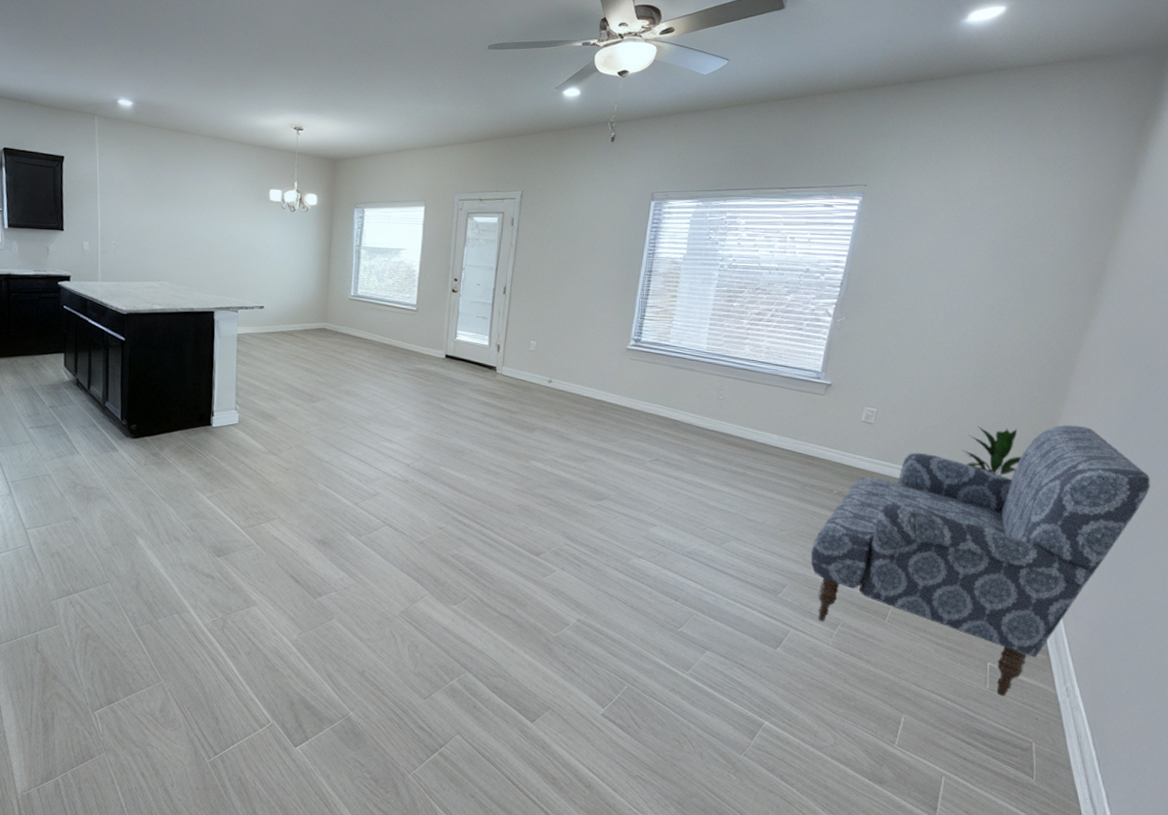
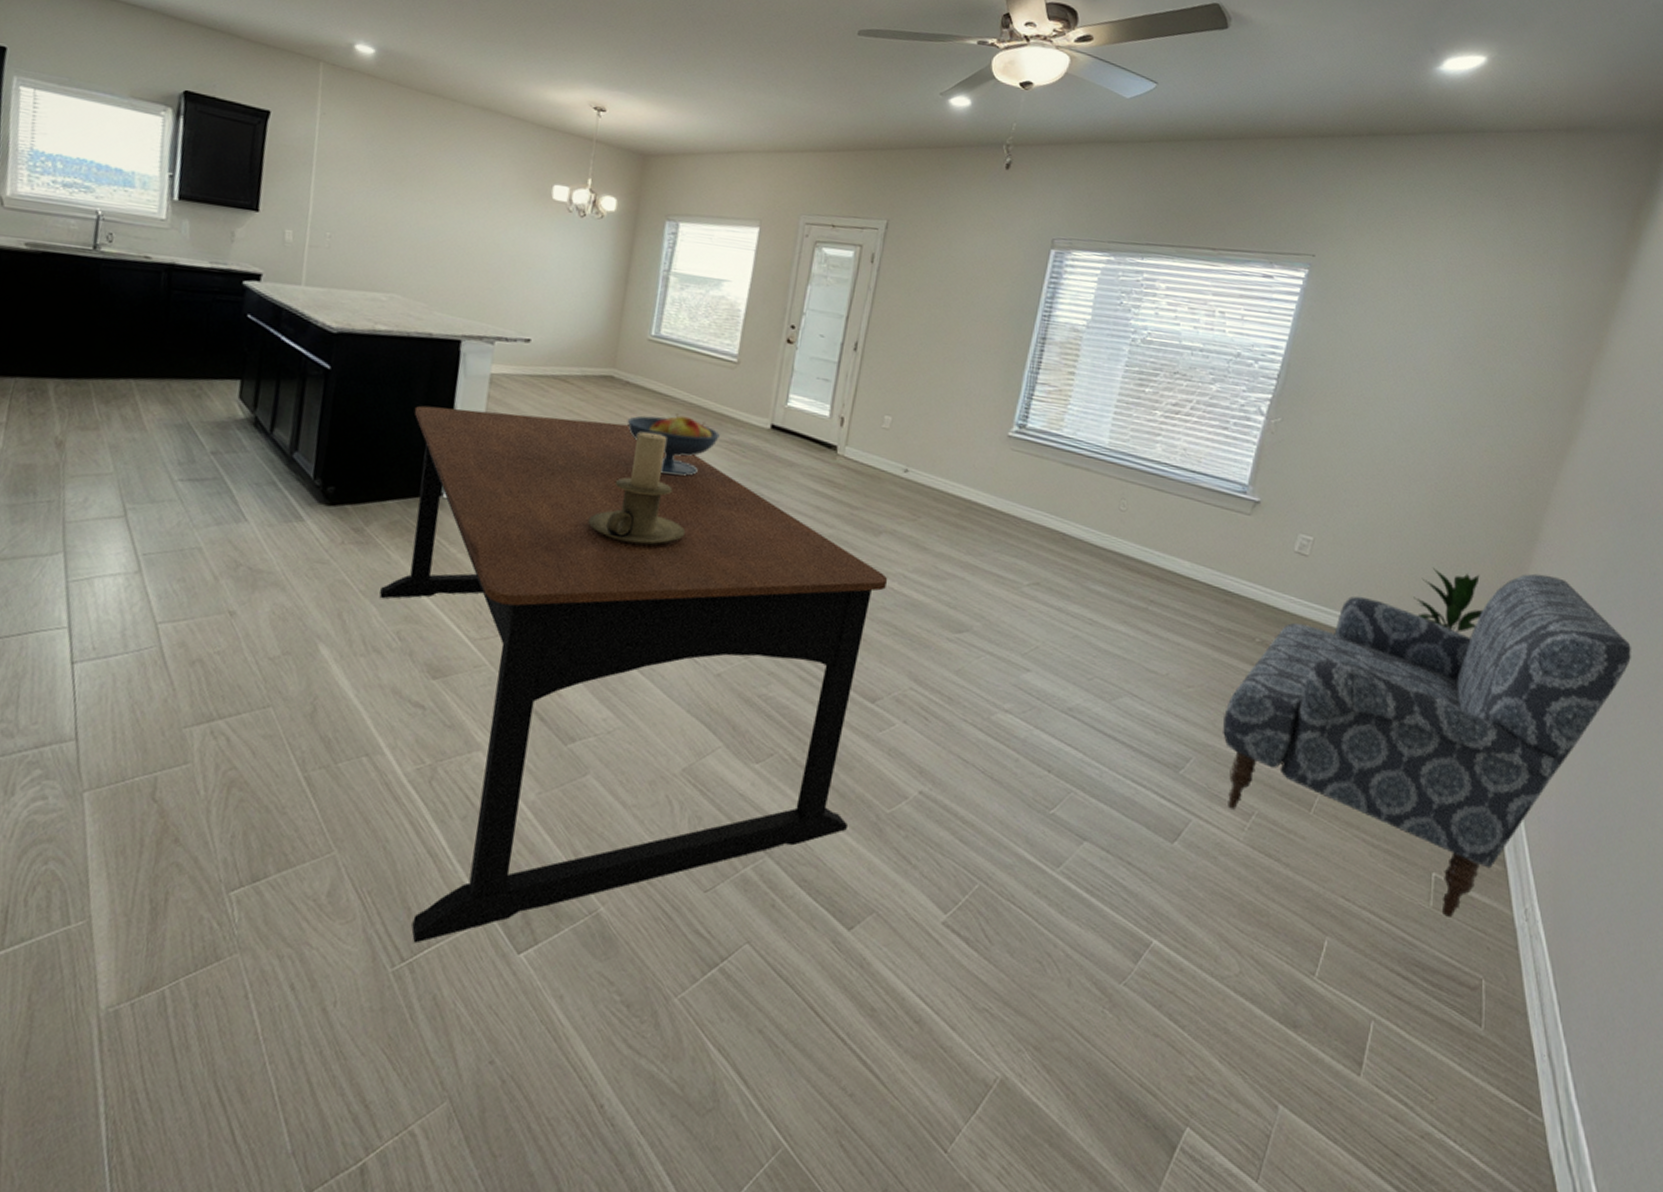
dining table: none [175,361,542,742] -> present [379,405,888,944]
candle holder: none [317,367,389,452] -> present [588,432,686,546]
fruit bowl: none [339,352,408,399] -> present [627,413,720,476]

